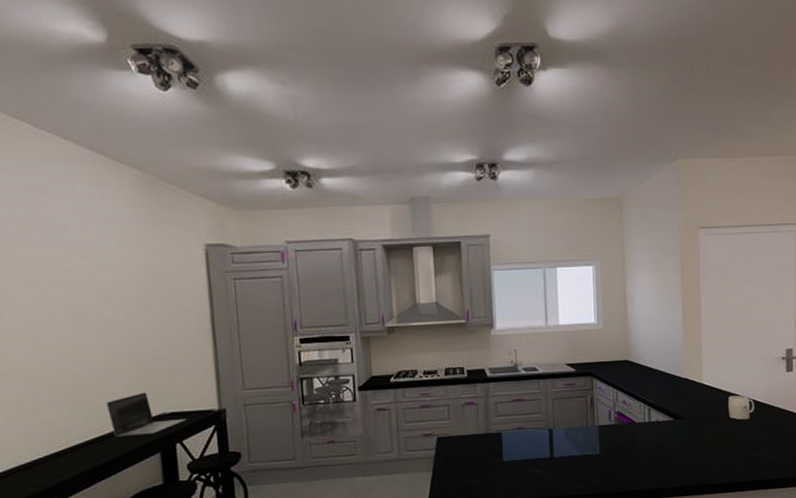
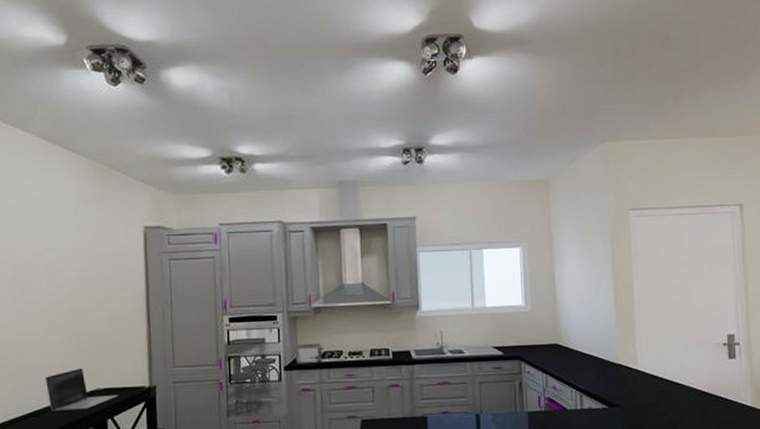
toaster: none [368,363,397,386] -> present [294,343,323,366]
mug: present [727,395,755,420] -> none [665,383,696,410]

